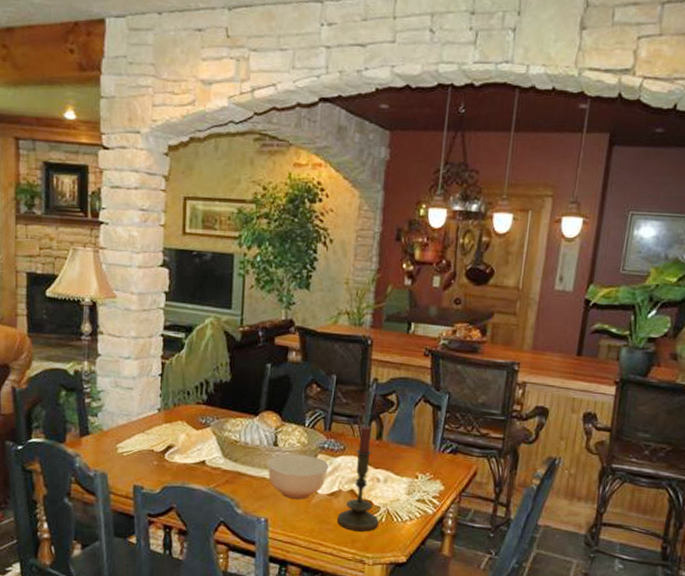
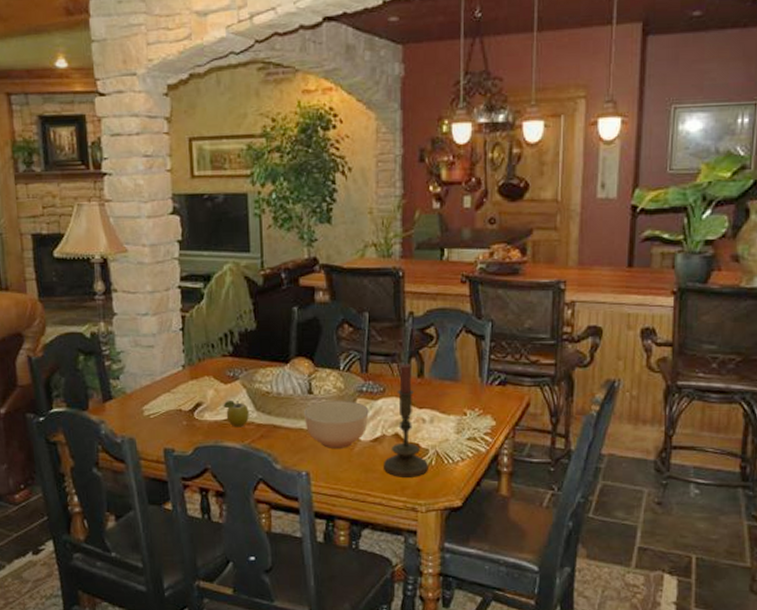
fruit: none [193,445,217,472] -> present [223,400,249,427]

